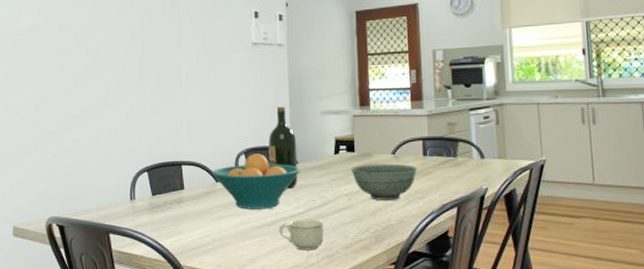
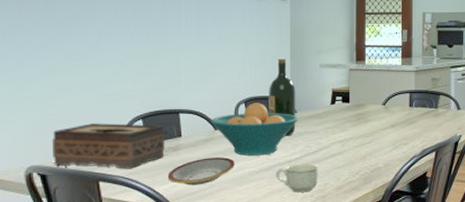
tissue box: none [69,175,169,222] -> present [53,123,165,169]
plate: none [172,211,237,240] -> present [167,157,235,186]
bowl: present [350,163,418,200] -> none [345,113,404,146]

